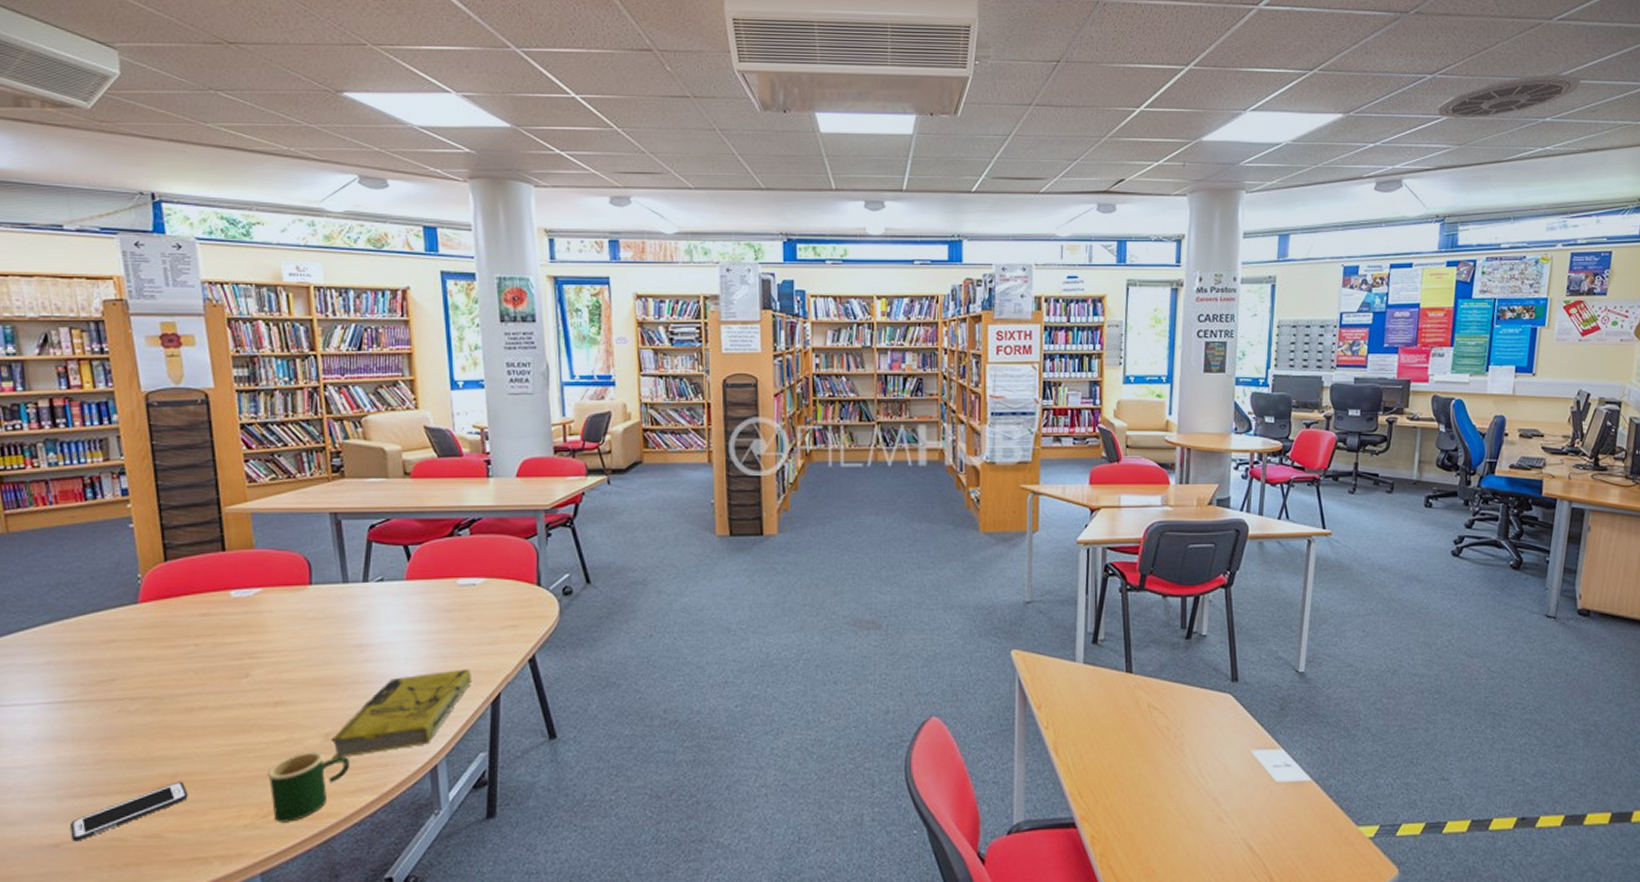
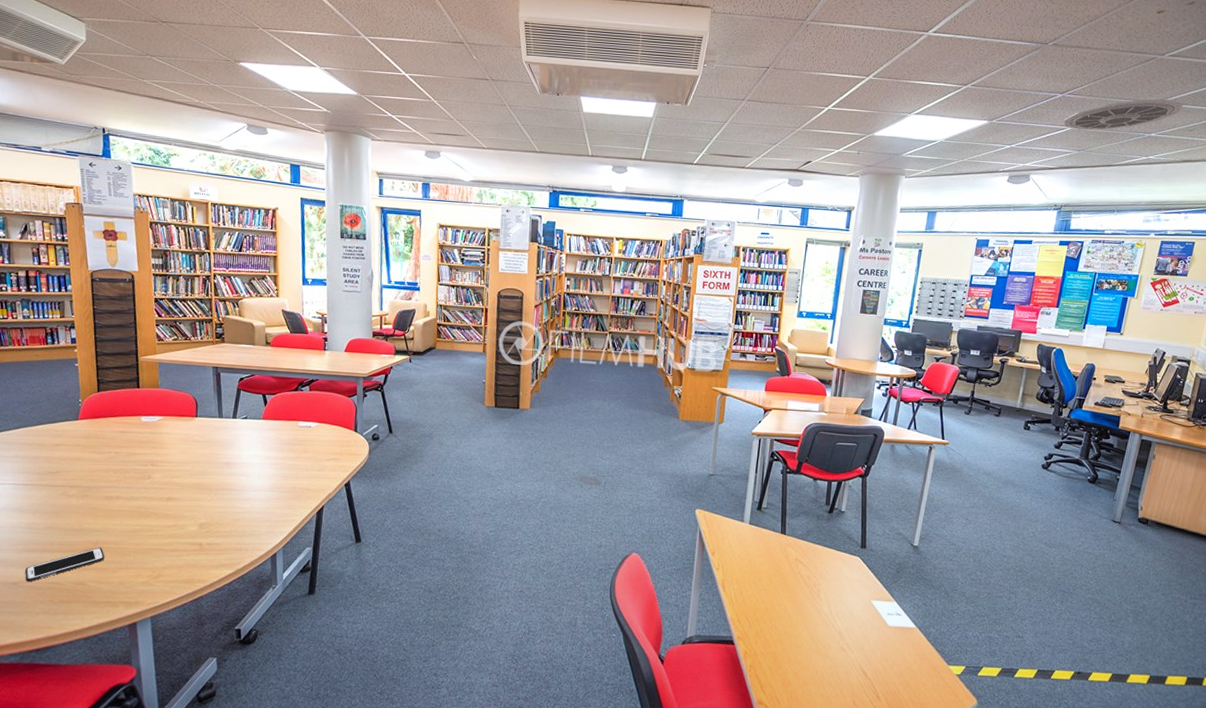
mug: present [268,751,349,823] -> none [159,535,216,583]
book: present [331,669,473,759] -> none [204,486,305,542]

